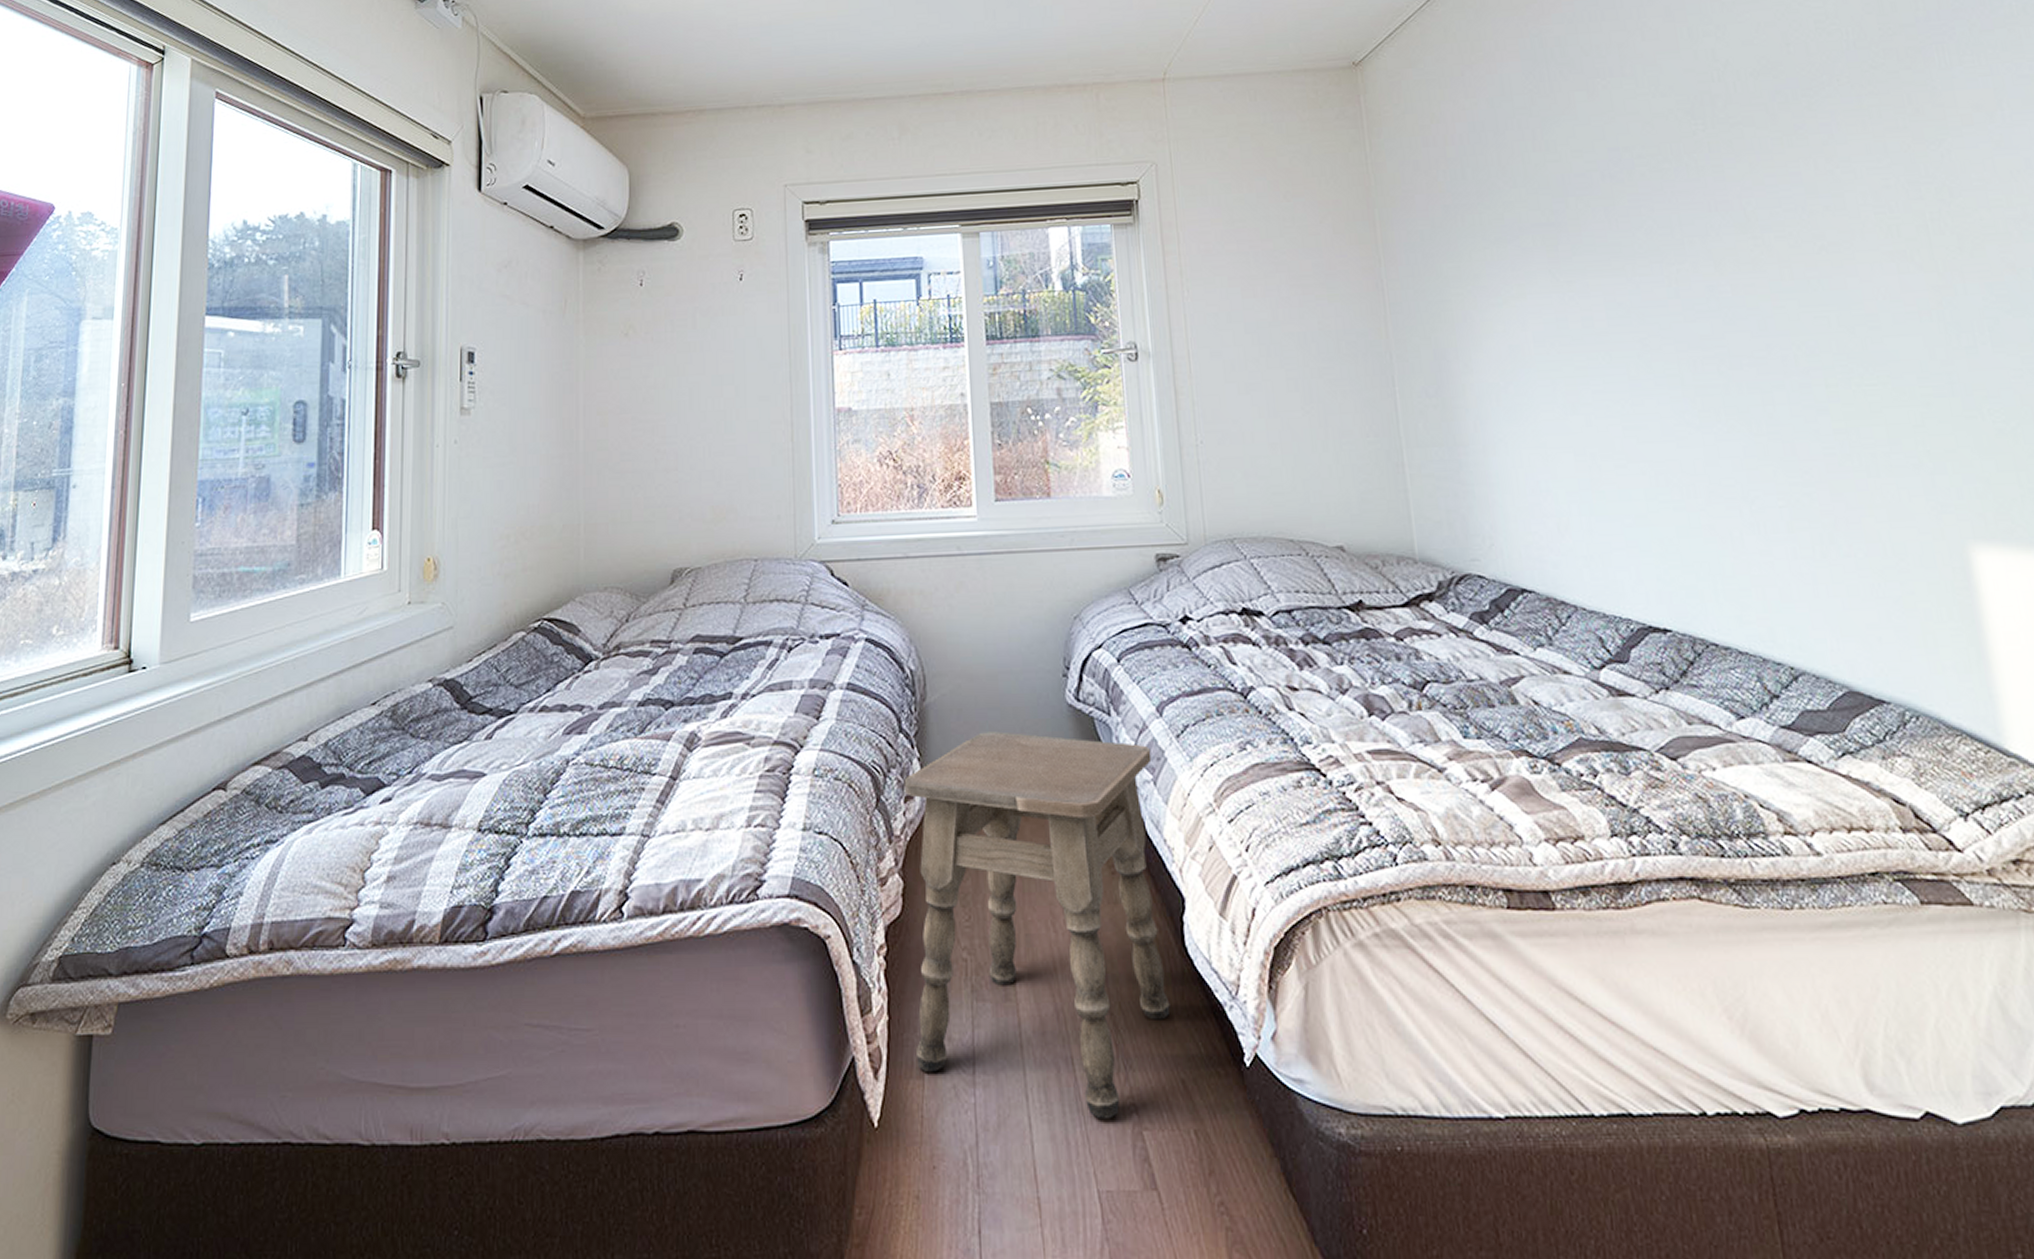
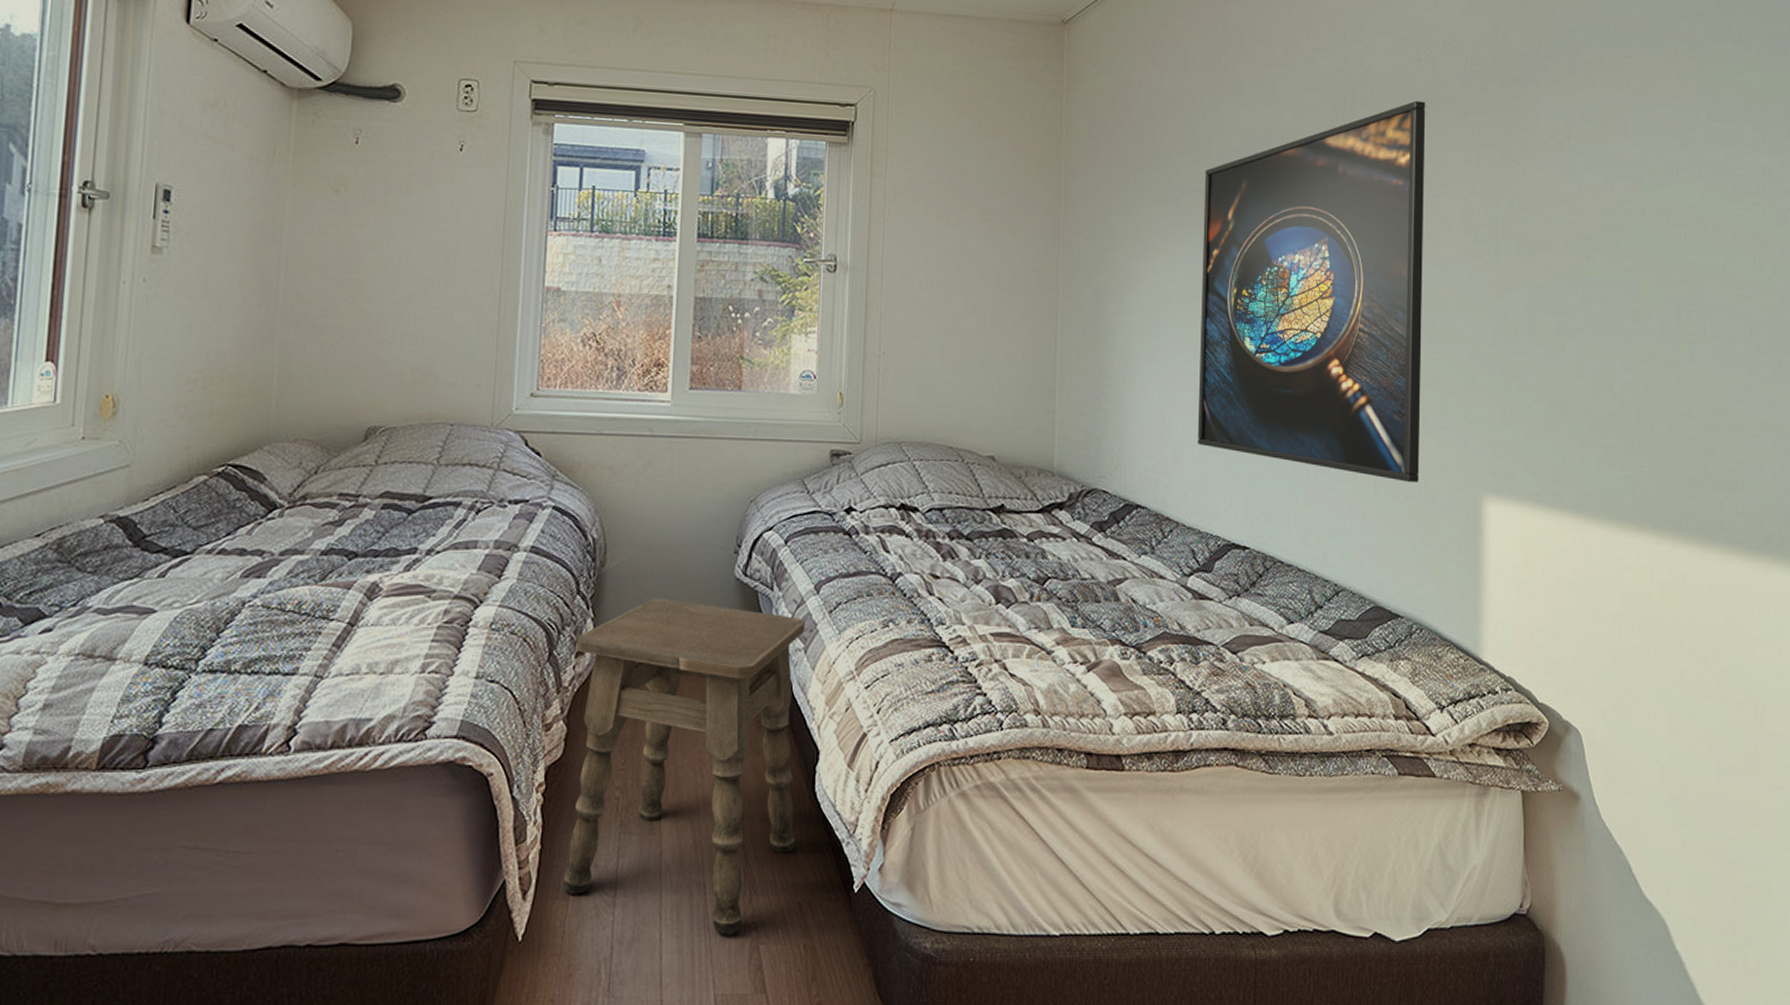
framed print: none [1544,90,1879,537] -> present [1197,100,1426,483]

